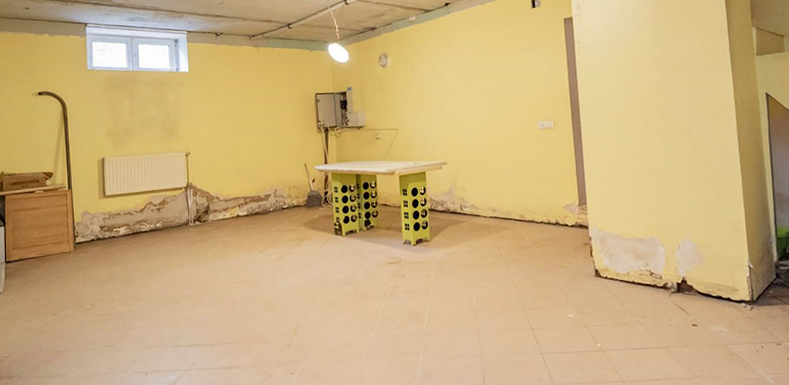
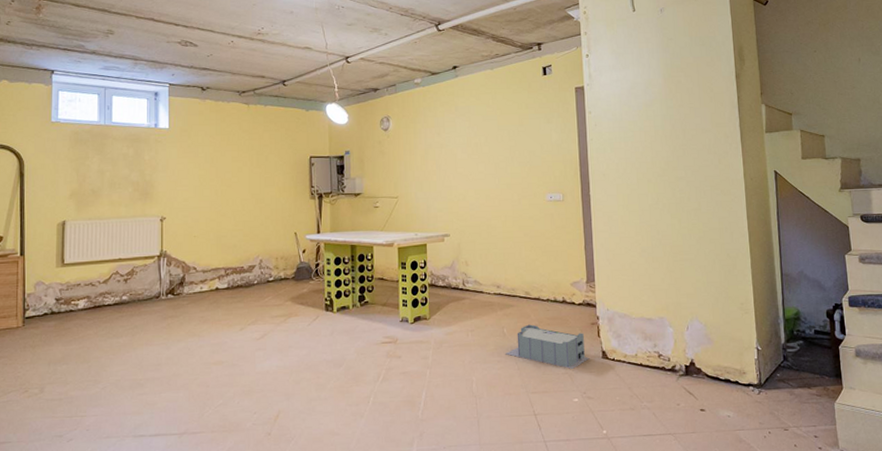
storage bin: none [502,245,583,287] -> present [505,324,590,369]

